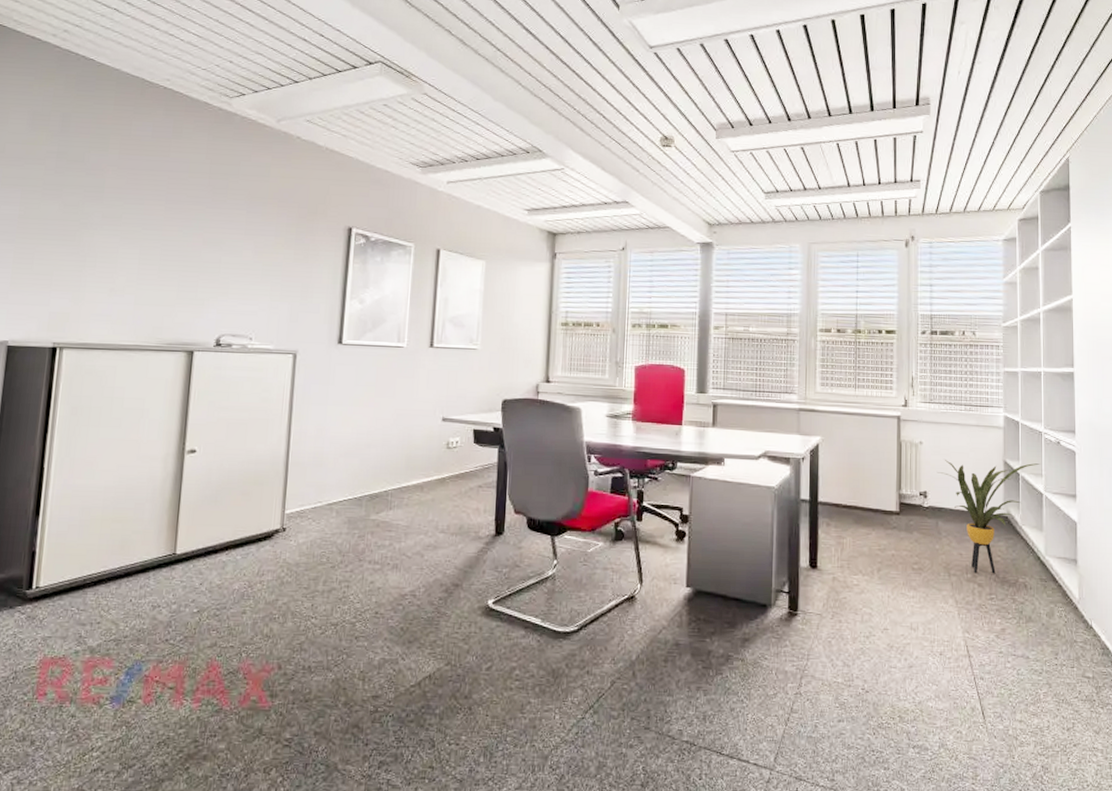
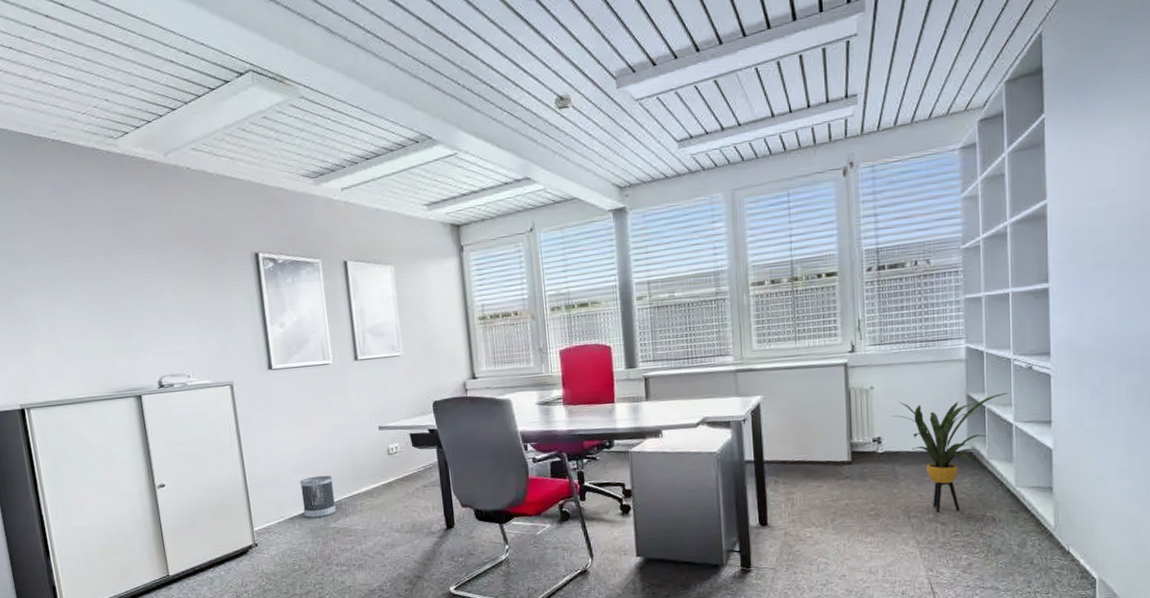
wastebasket: none [344,461,384,508] -> present [300,475,337,519]

